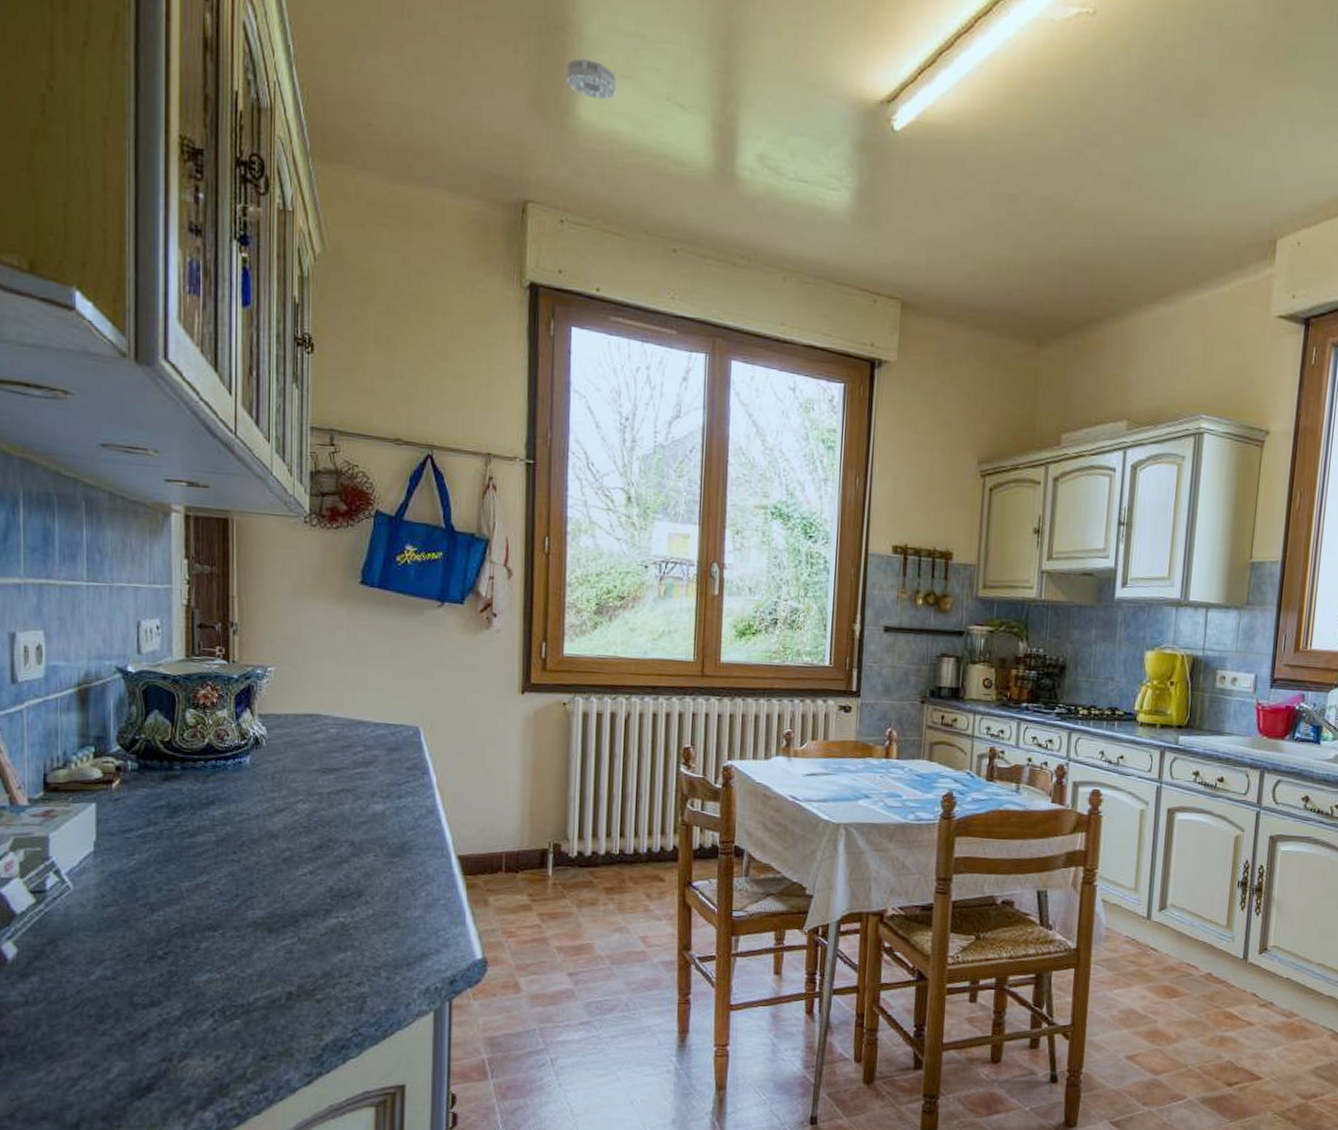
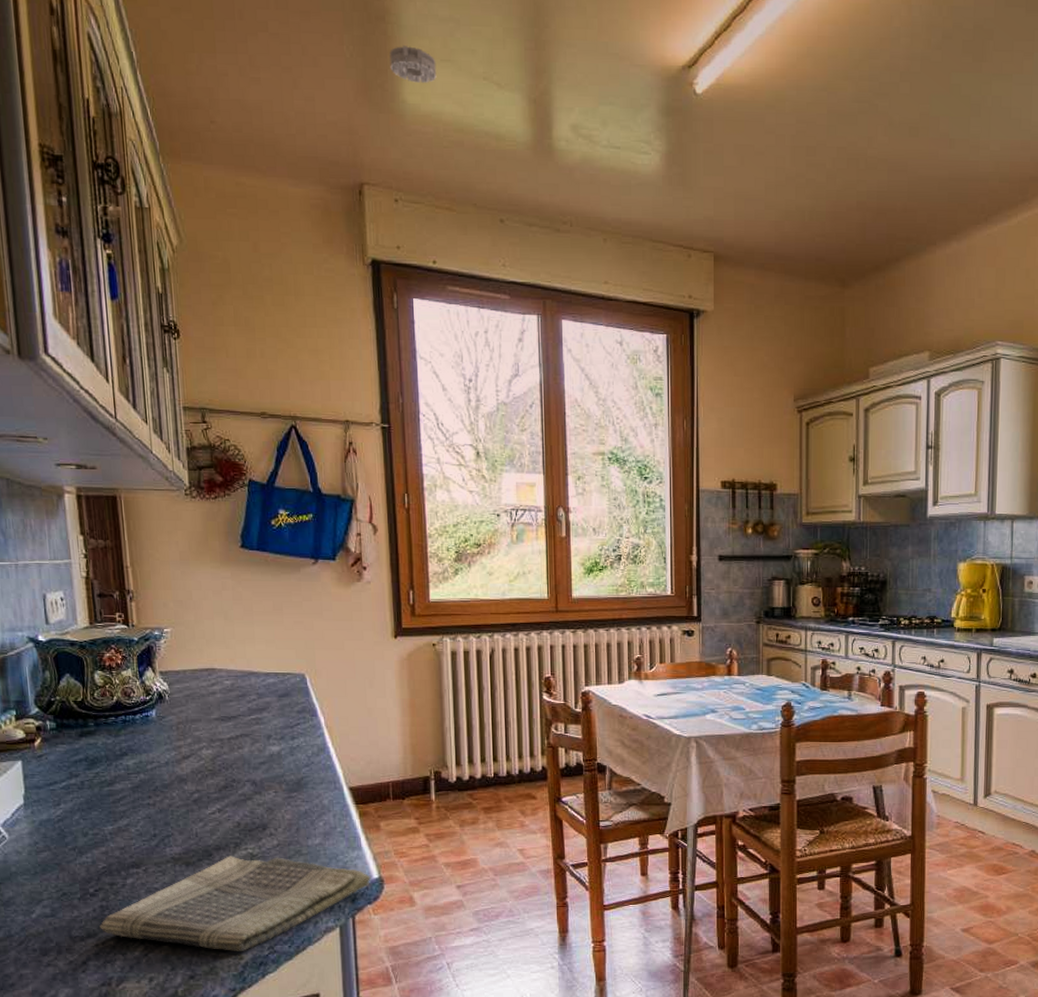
dish towel: none [166,923,474,1032] -> present [100,856,371,951]

